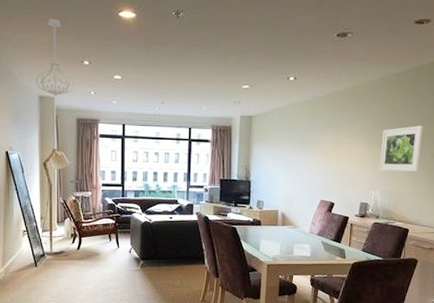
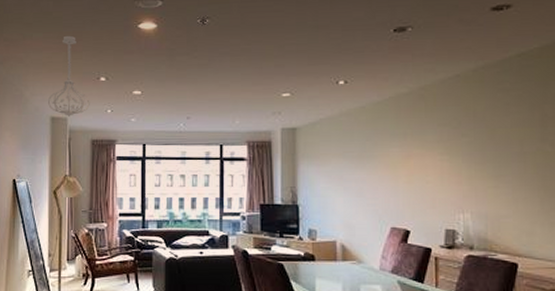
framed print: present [379,125,424,172] -> none [465,130,521,188]

